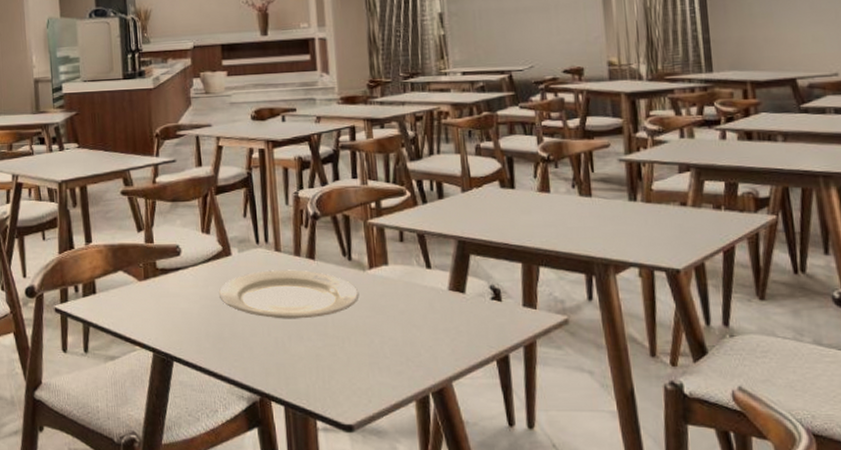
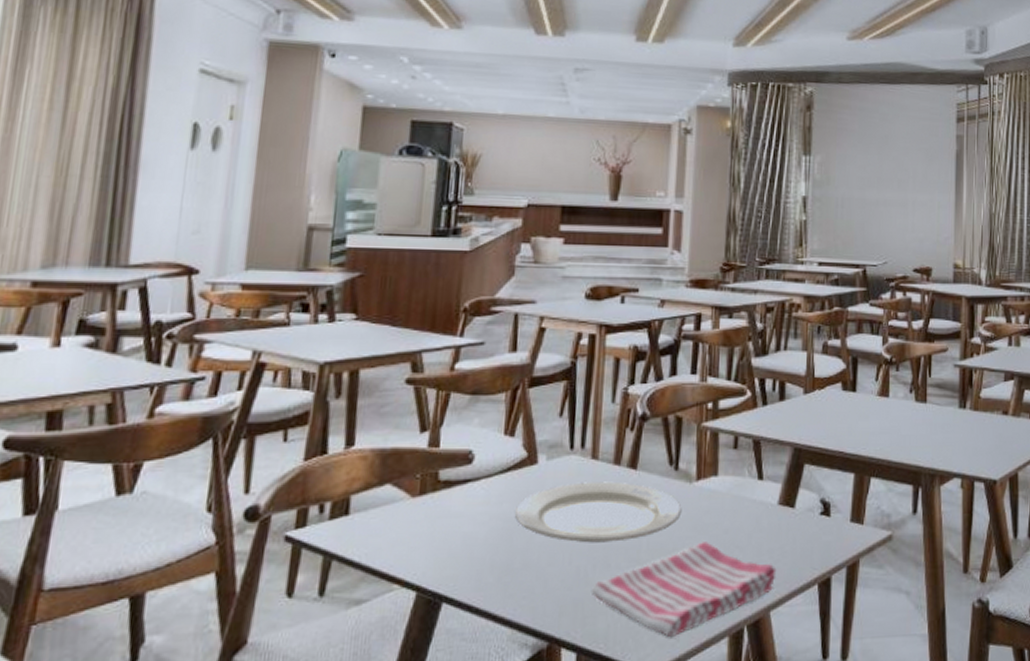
dish towel: none [289,321,455,399] -> present [590,542,777,638]

